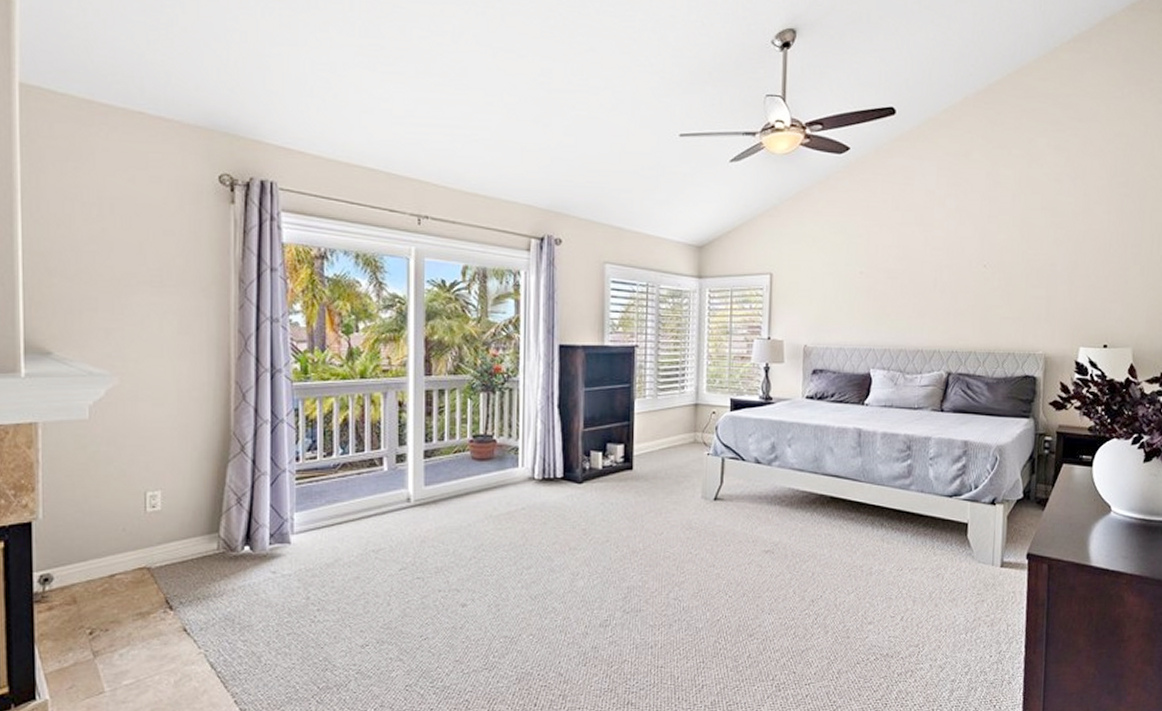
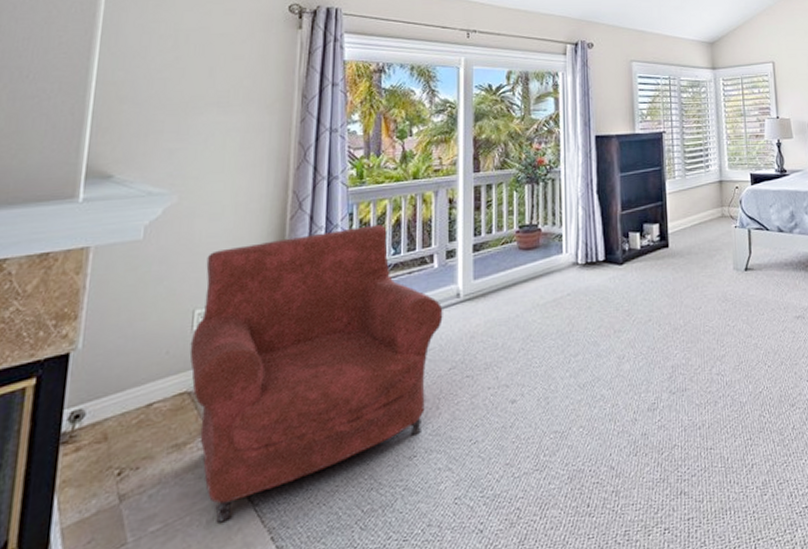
armchair: none [145,423,393,684] -> present [189,225,443,523]

